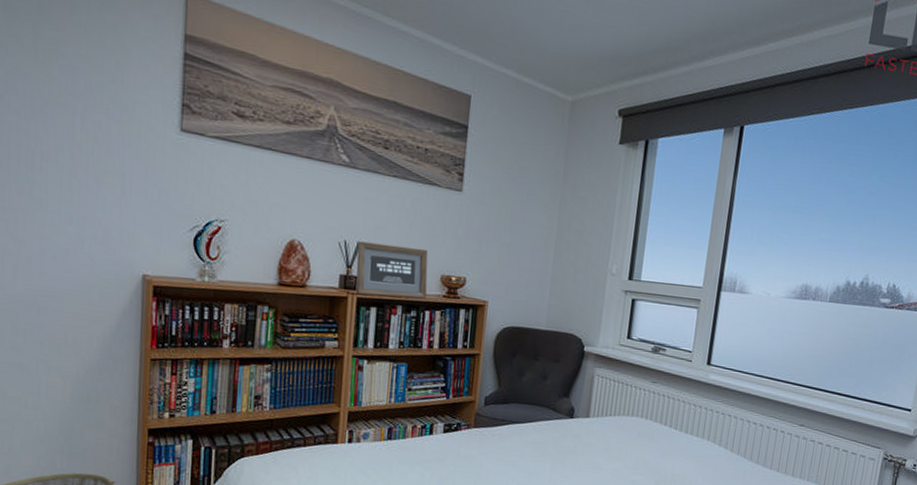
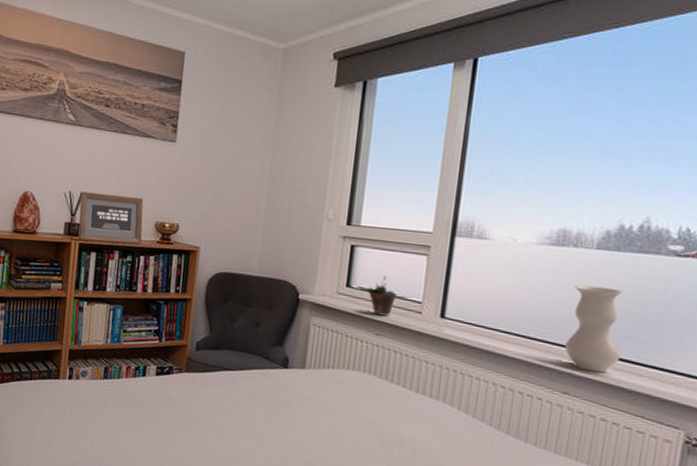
succulent plant: none [645,327,671,365] -> present [366,275,396,316]
vase: none [802,332,847,407] -> present [564,284,624,373]

